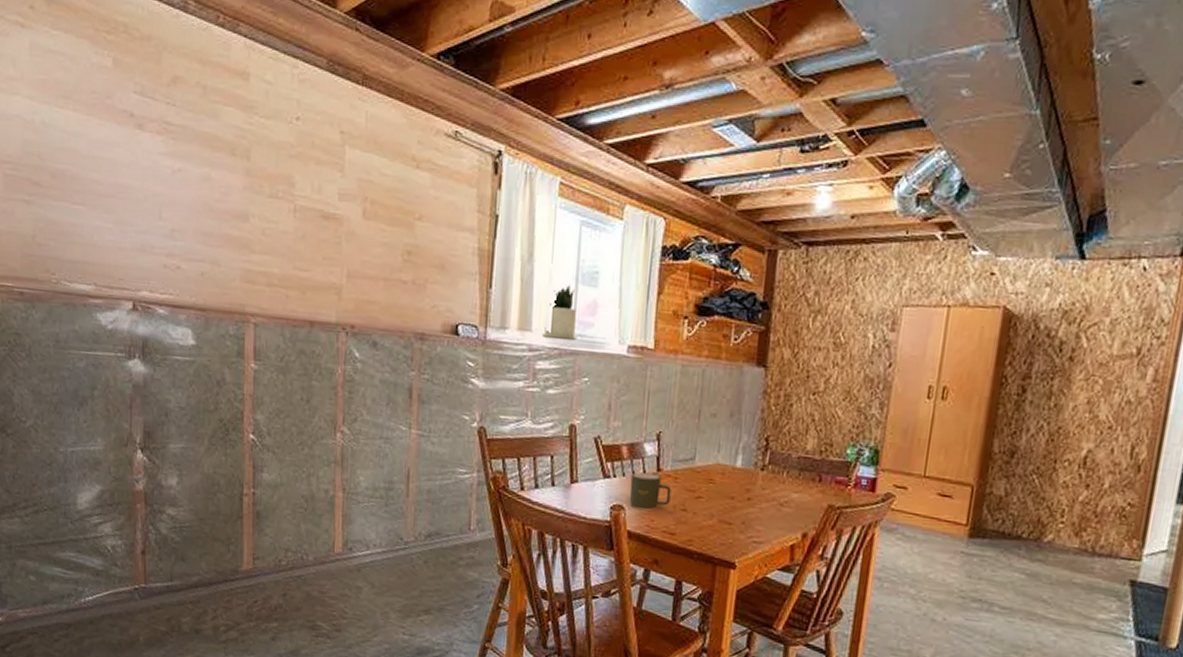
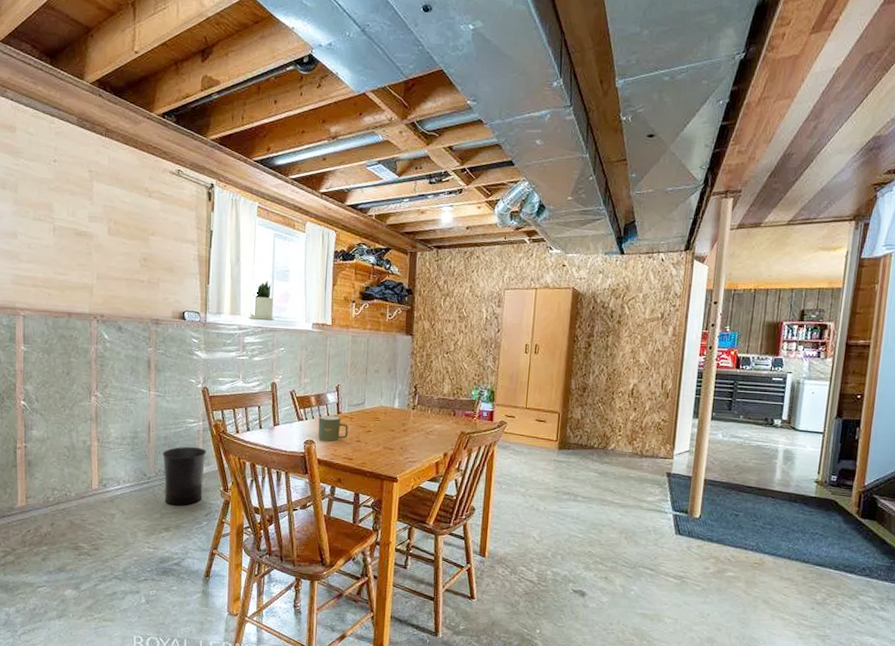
waste bin: none [424,504,481,583] -> present [162,446,206,506]

